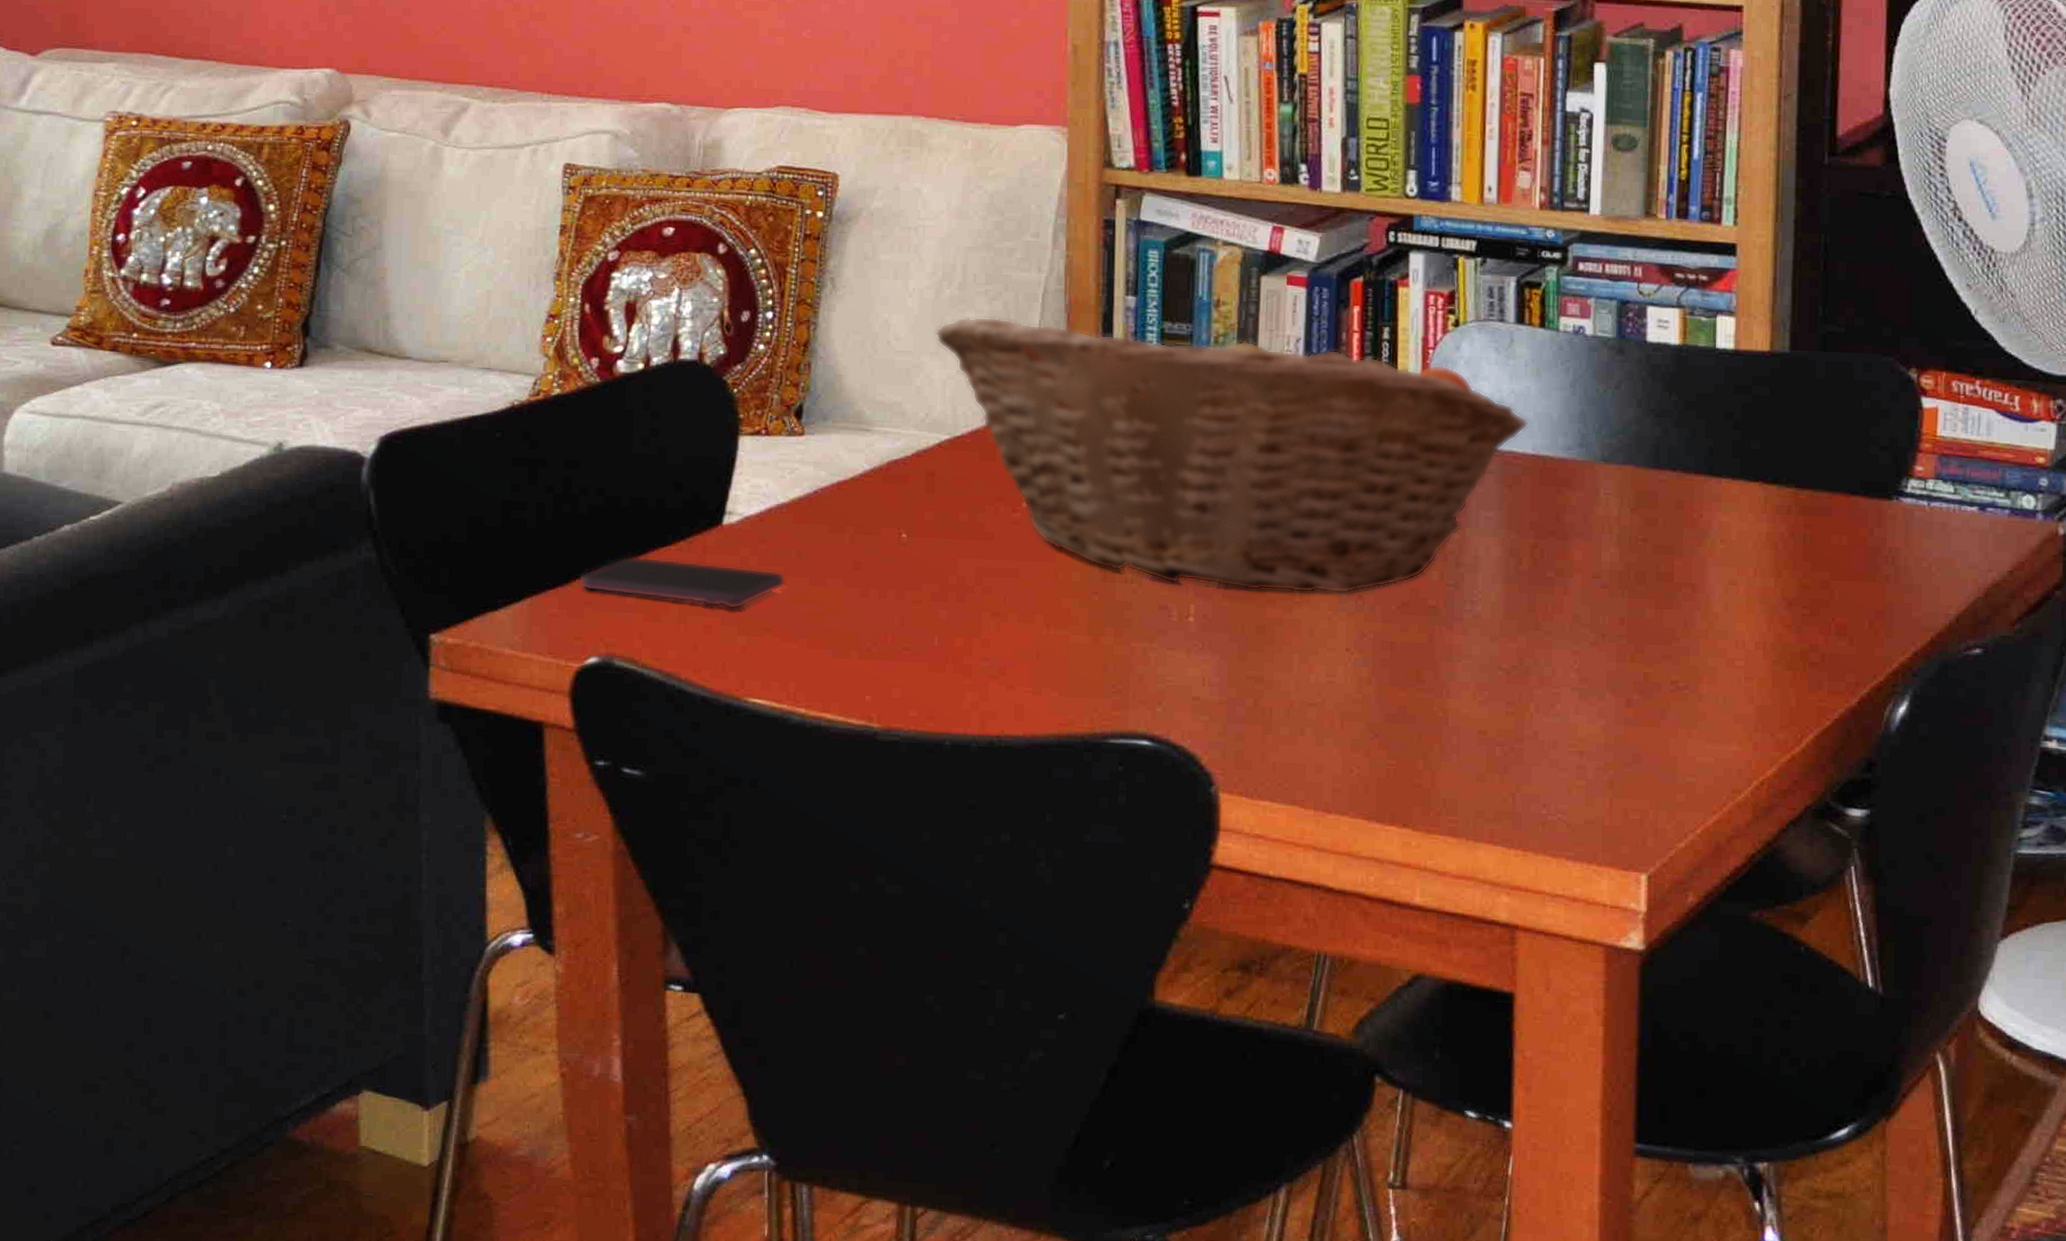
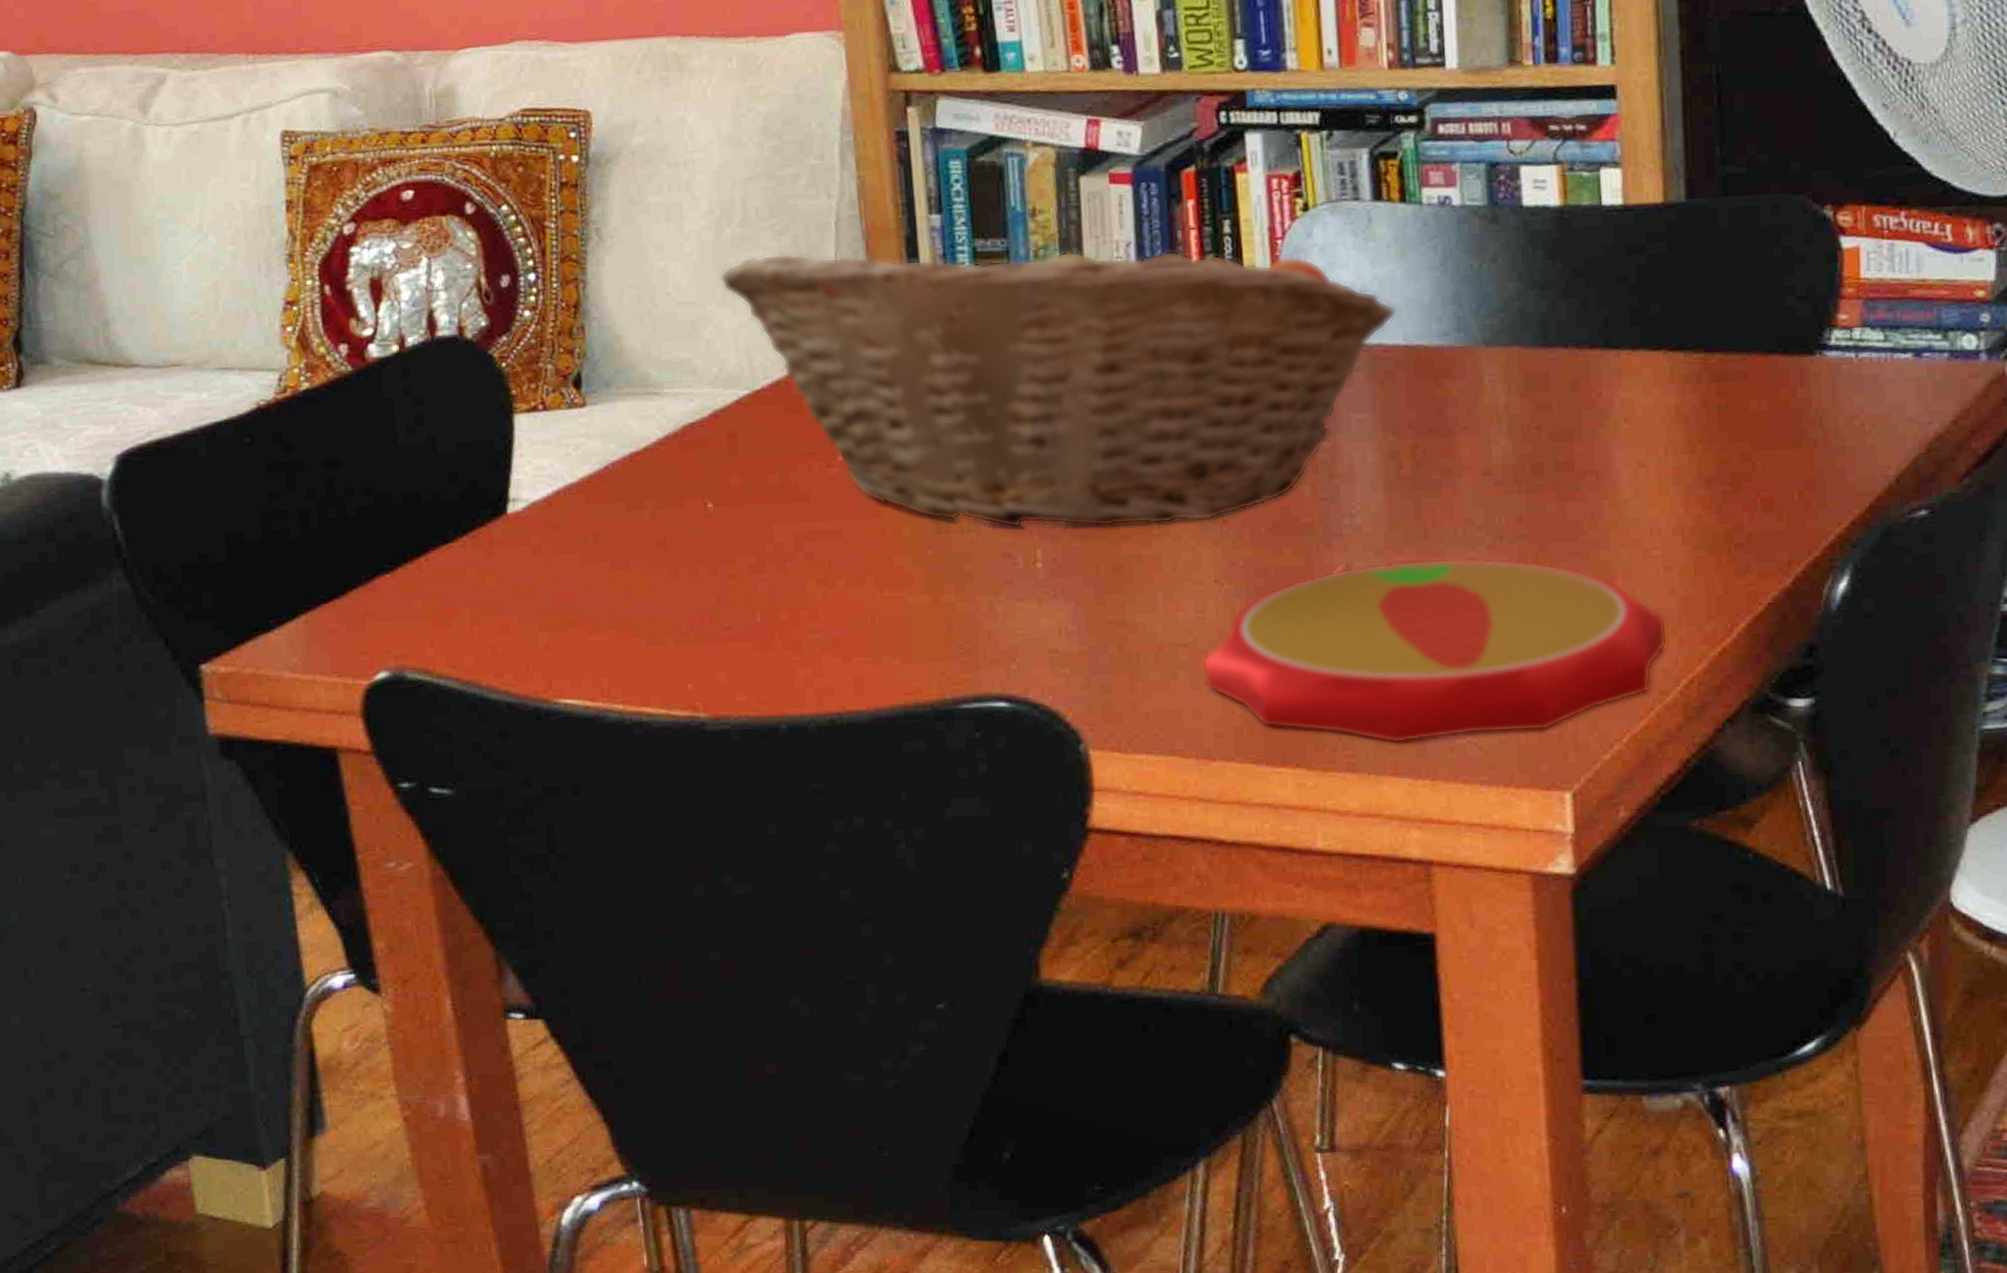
smartphone: present [580,555,786,610] -> none [357,556,585,606]
plate: none [1327,647,1744,816] -> present [1202,557,1668,744]

